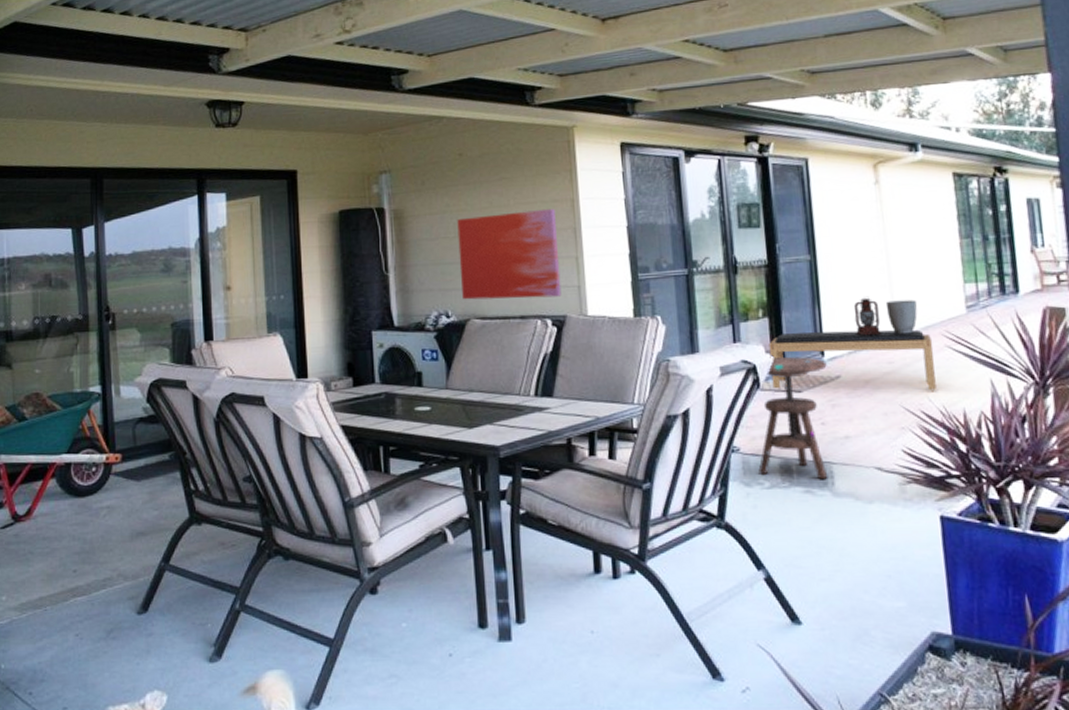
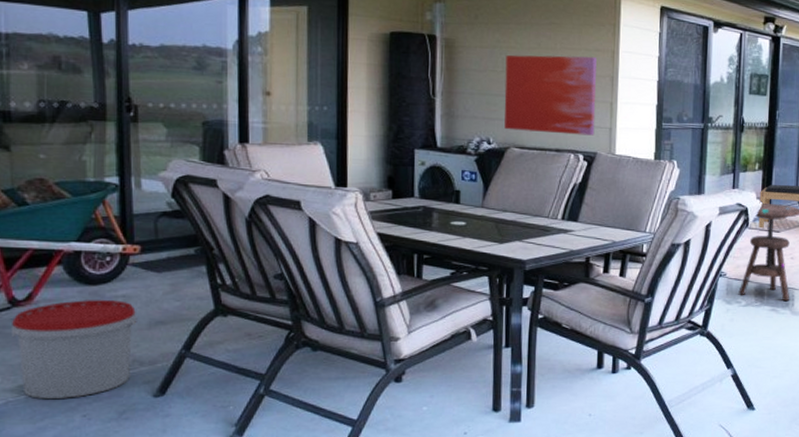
bucket: none [14,512,121,617] -> present [10,300,137,399]

